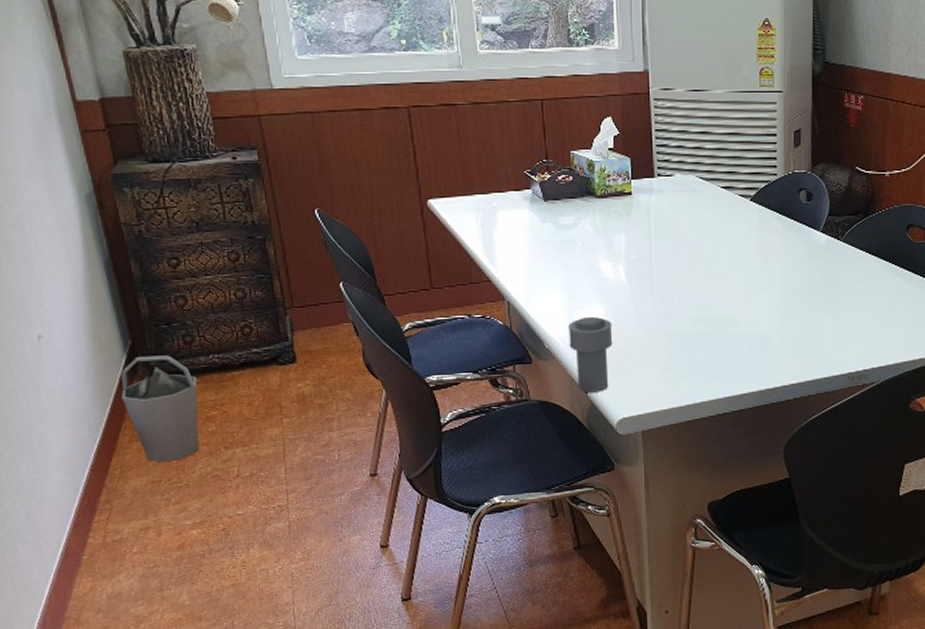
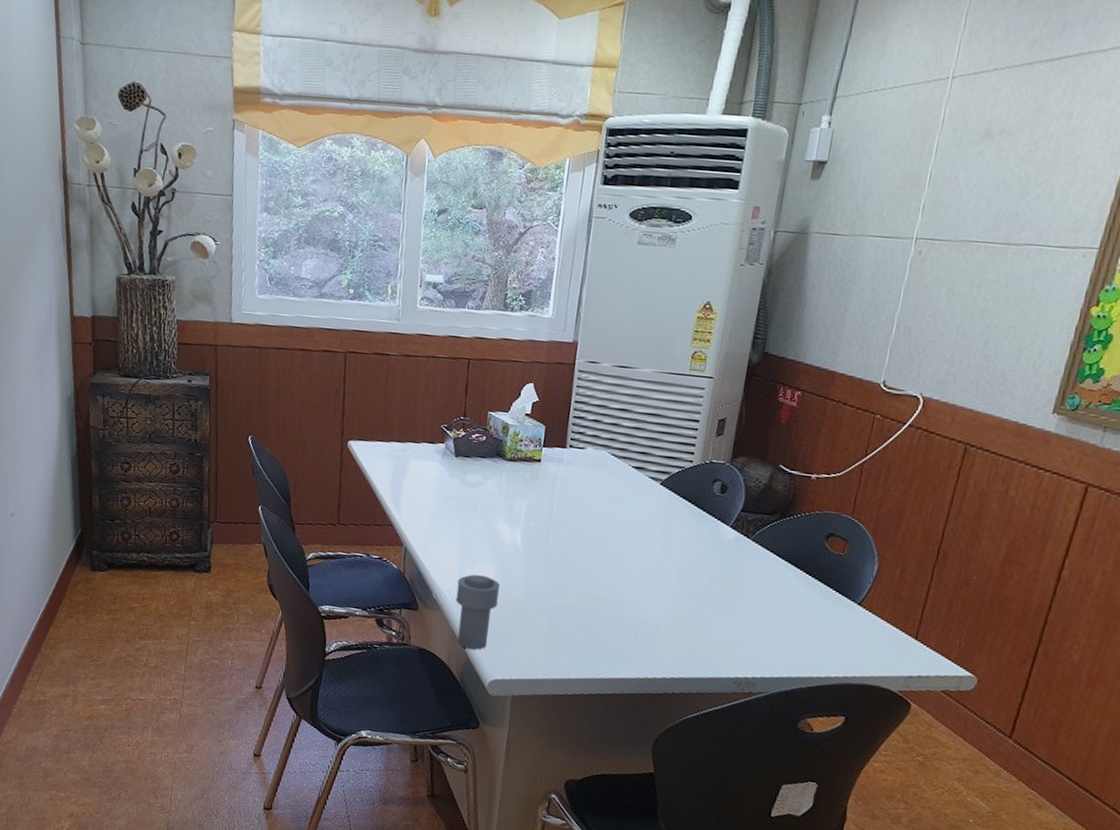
trash bin: present [121,355,199,463] -> none [65,544,127,641]

